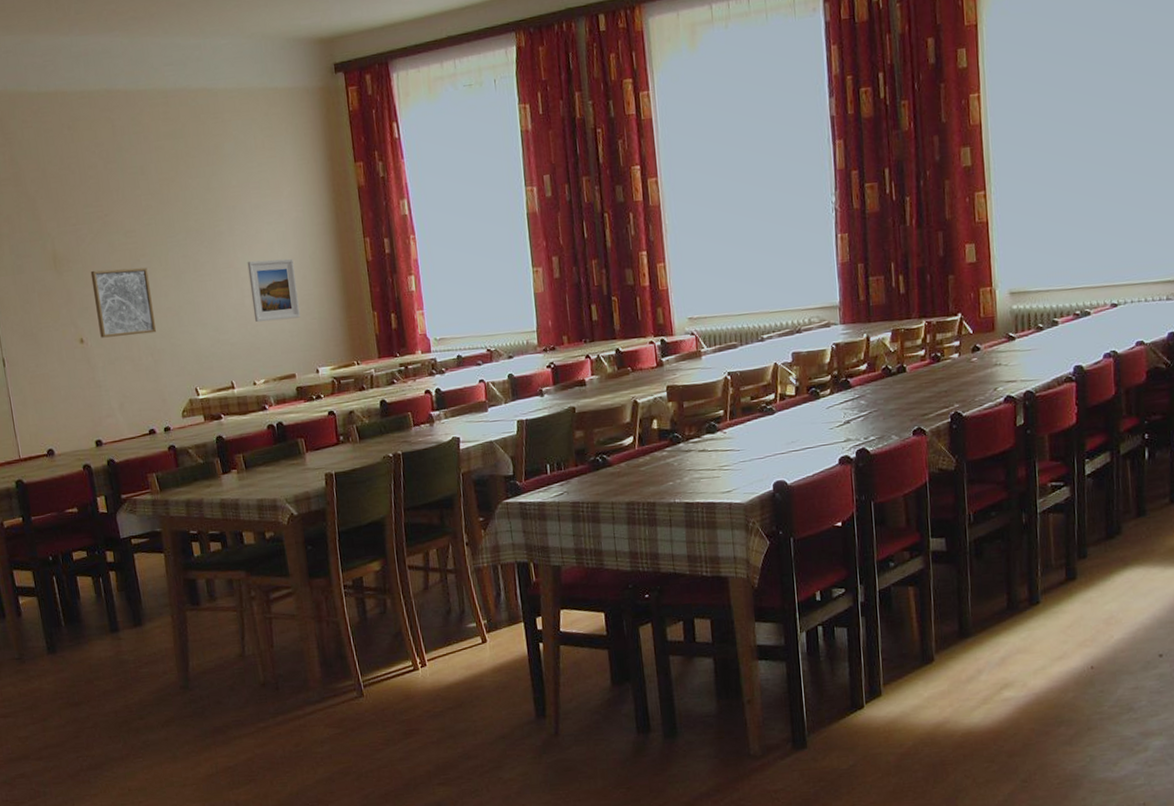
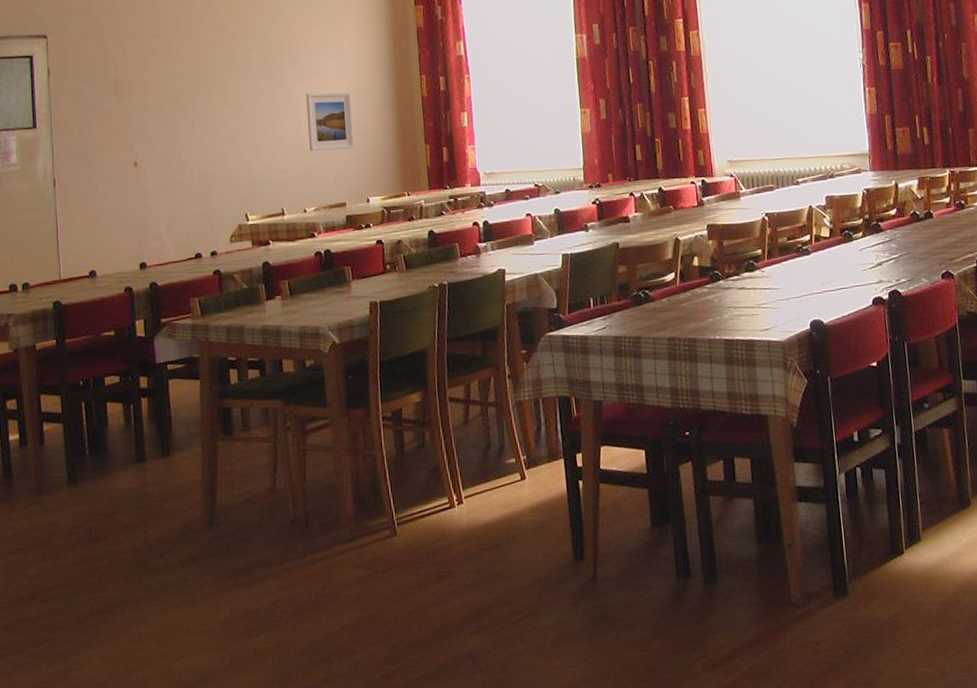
wall art: present [90,267,157,338] -> none [150,95,212,162]

